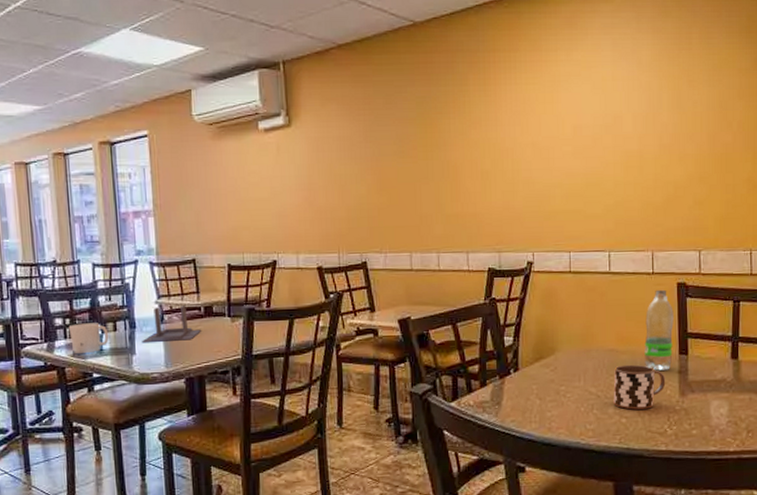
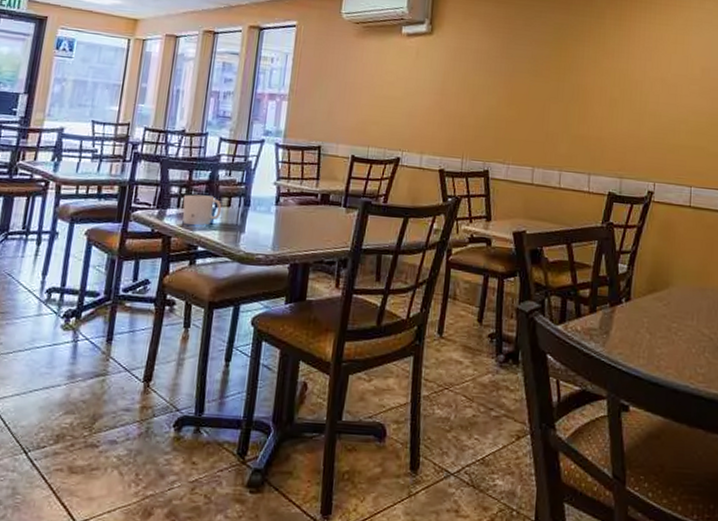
napkin holder: present [142,306,202,344] -> none [253,188,316,226]

